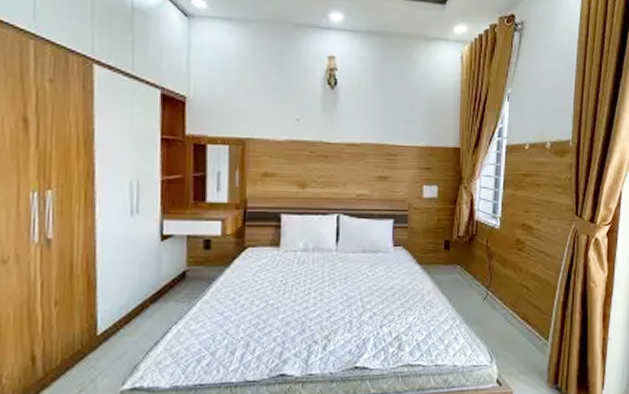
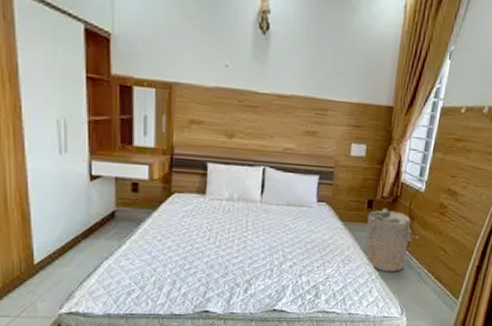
laundry hamper: none [444,248,500,315] -> present [363,208,419,272]

